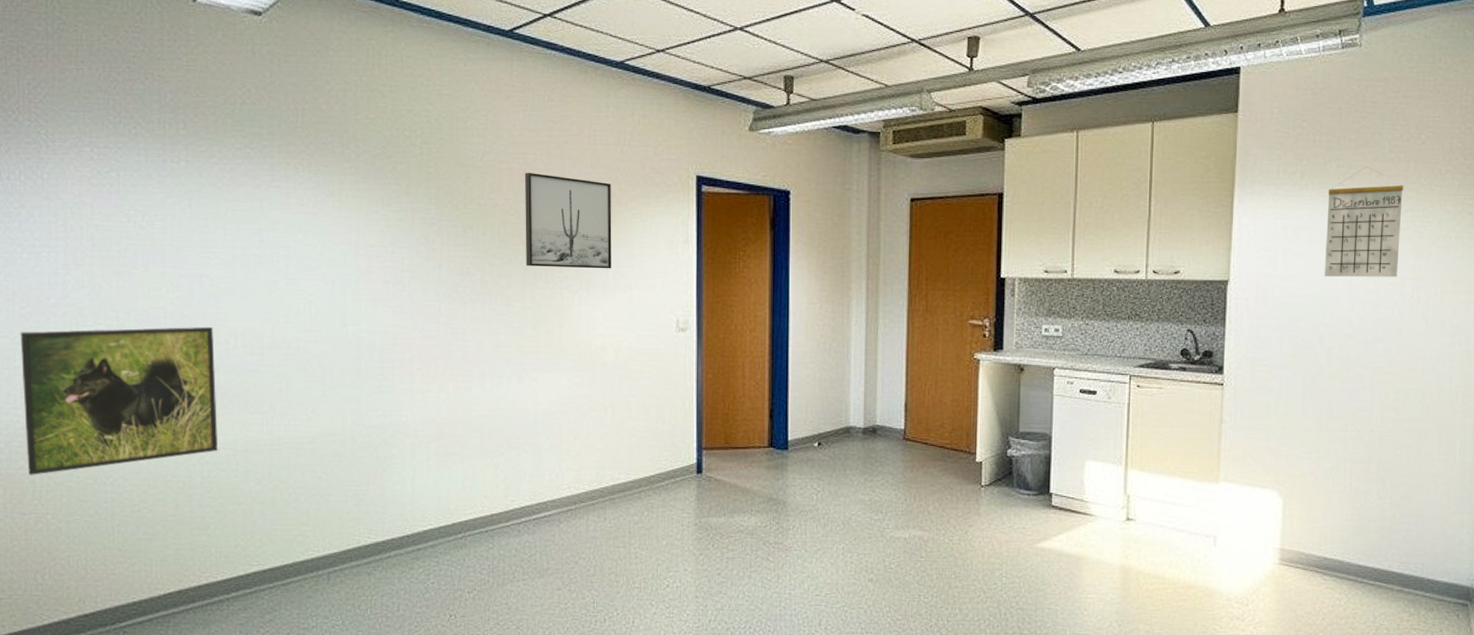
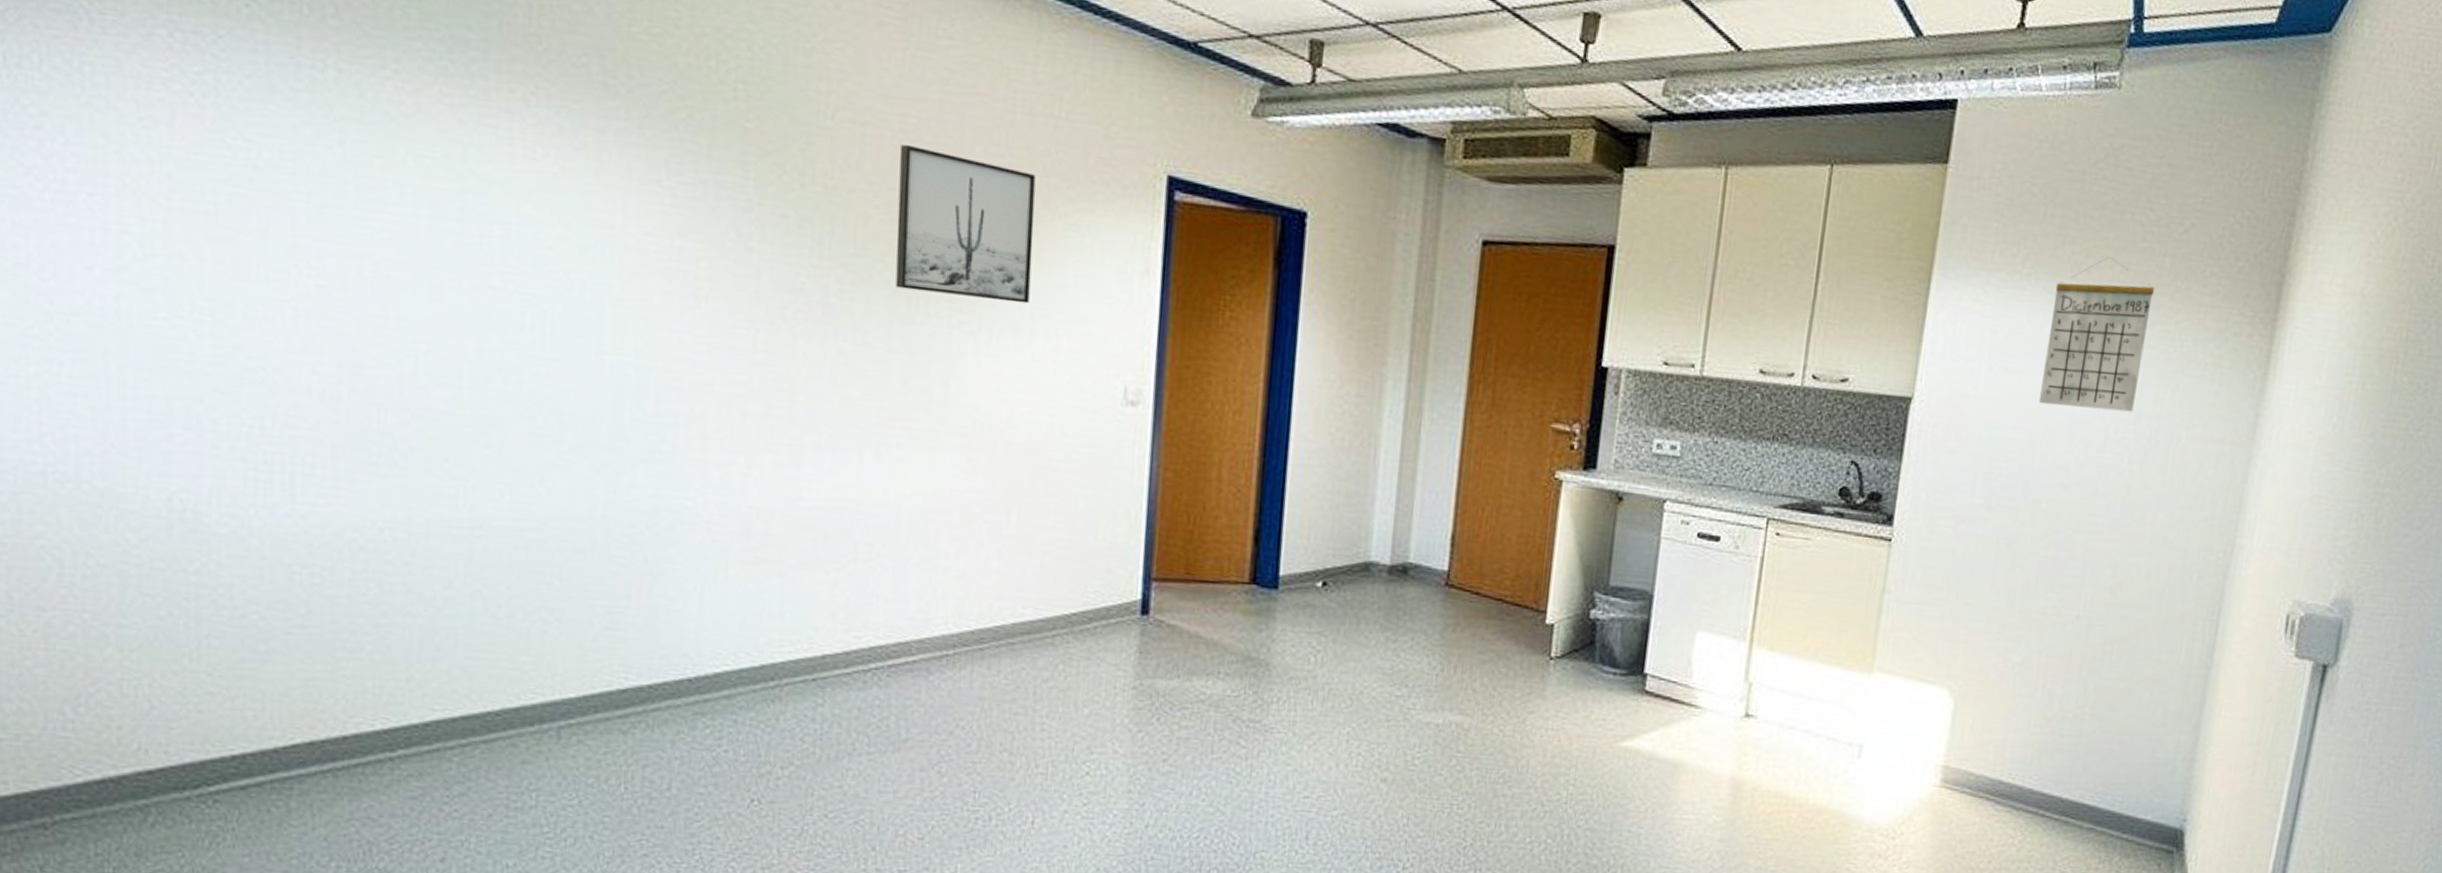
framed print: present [20,326,218,475] -> none [38,319,381,550]

